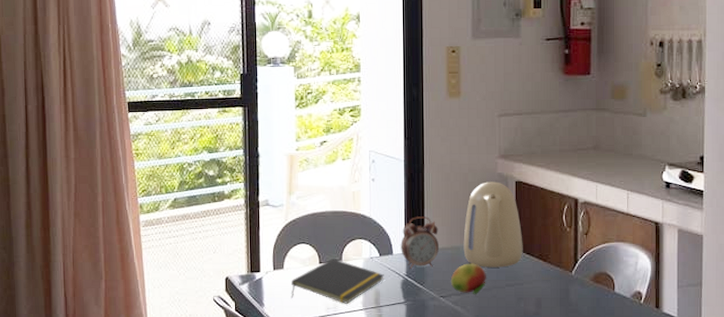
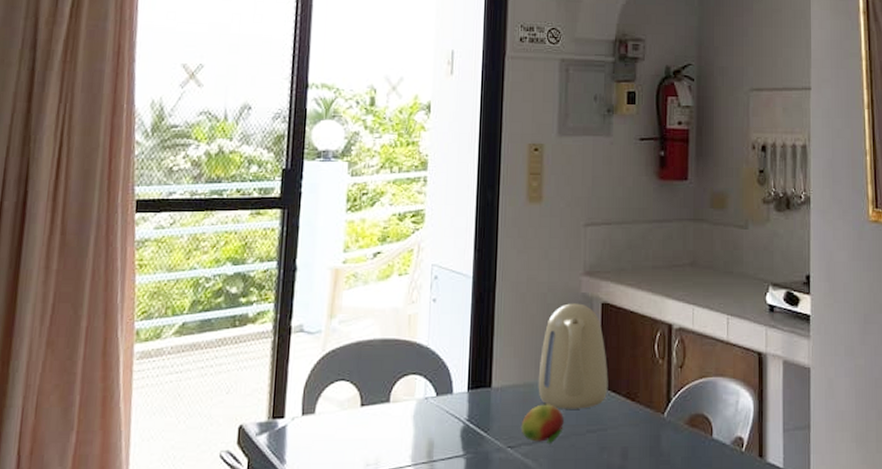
notepad: present [291,259,384,304] -> none [321,400,441,458]
alarm clock: present [400,217,440,270] -> none [462,346,510,413]

